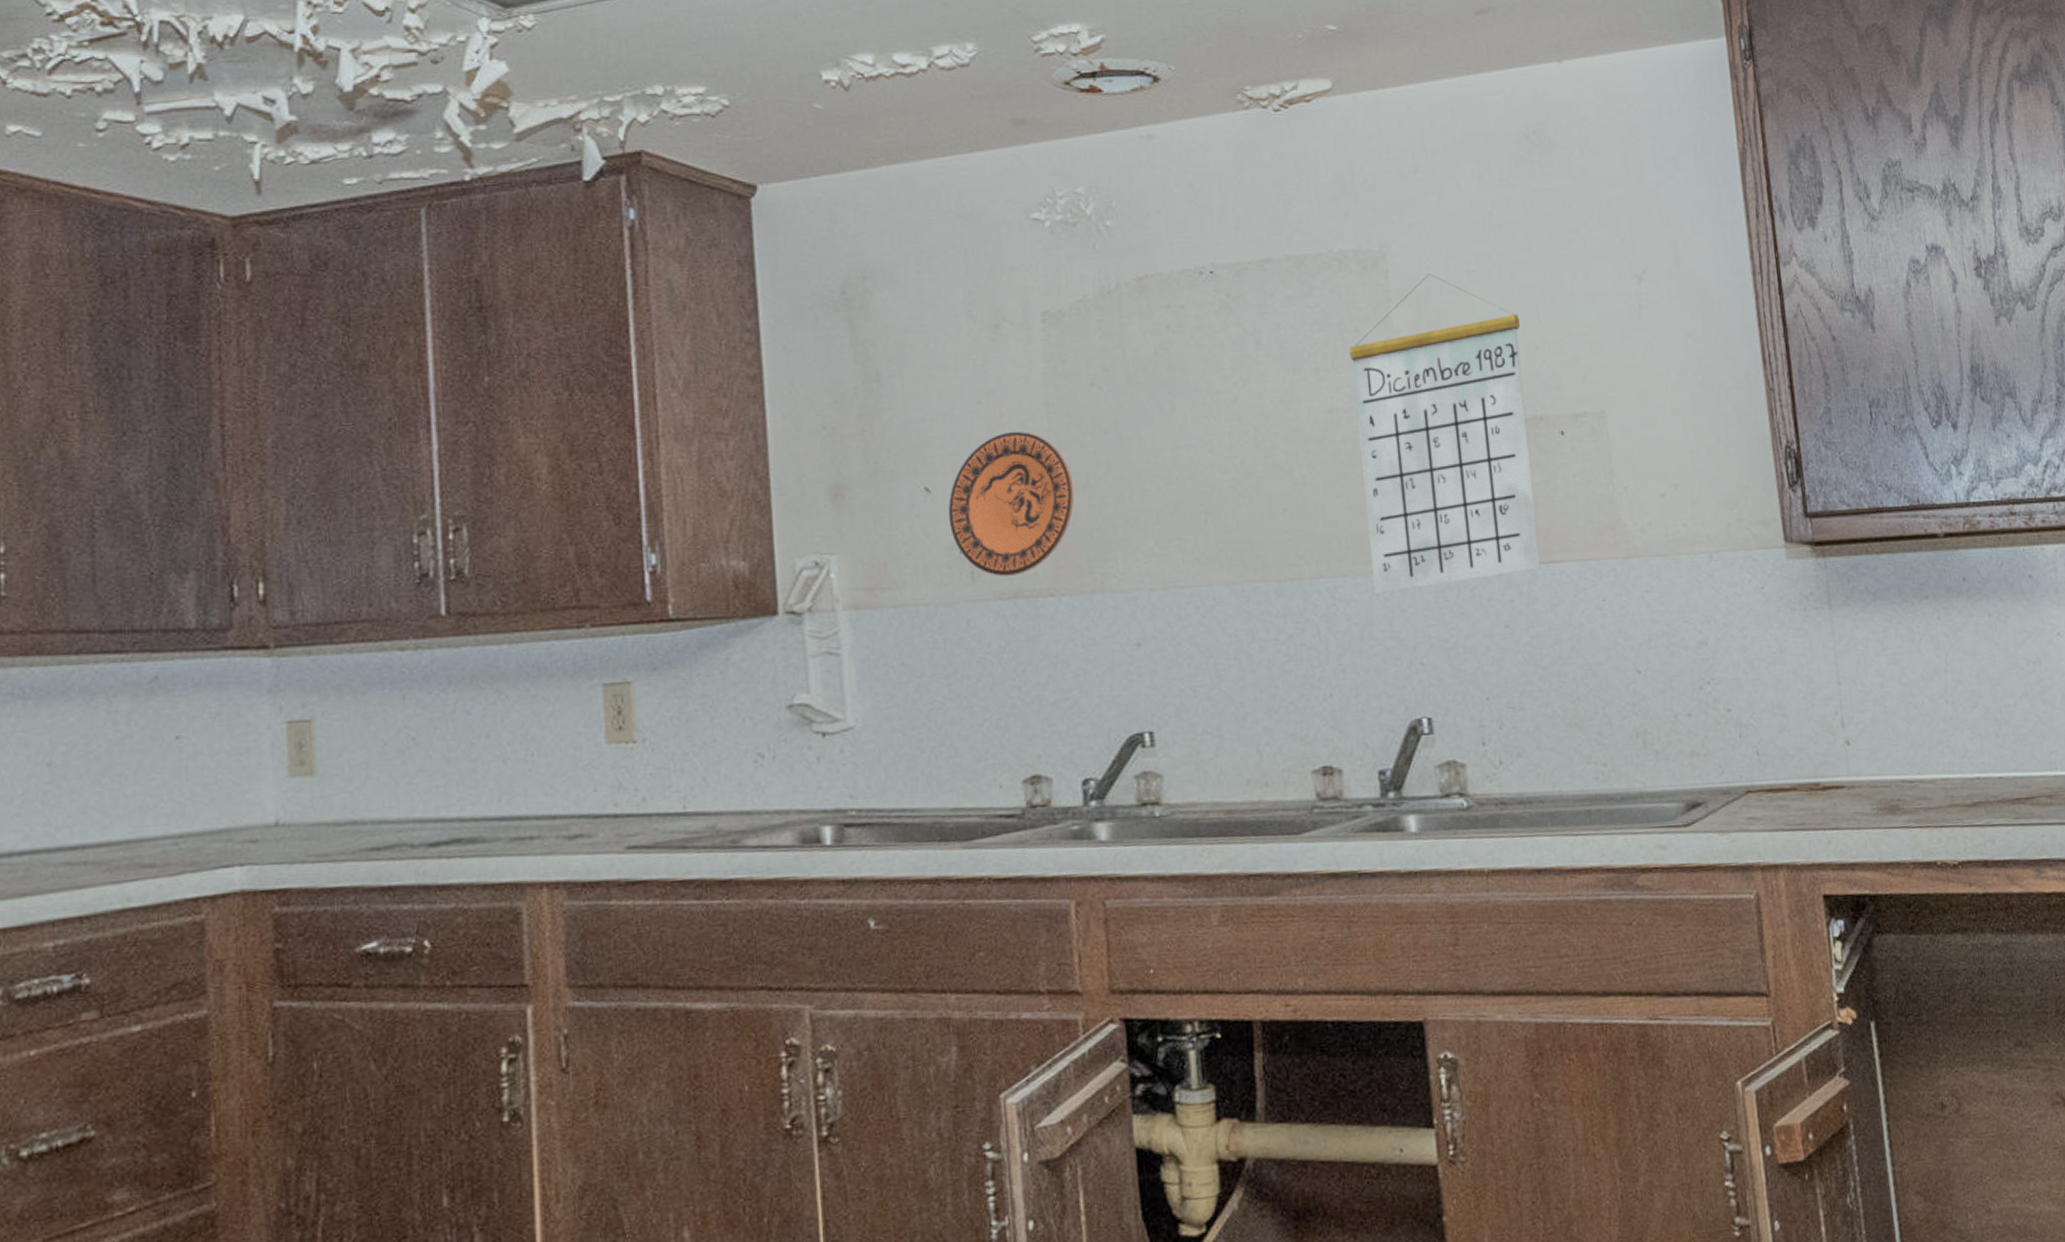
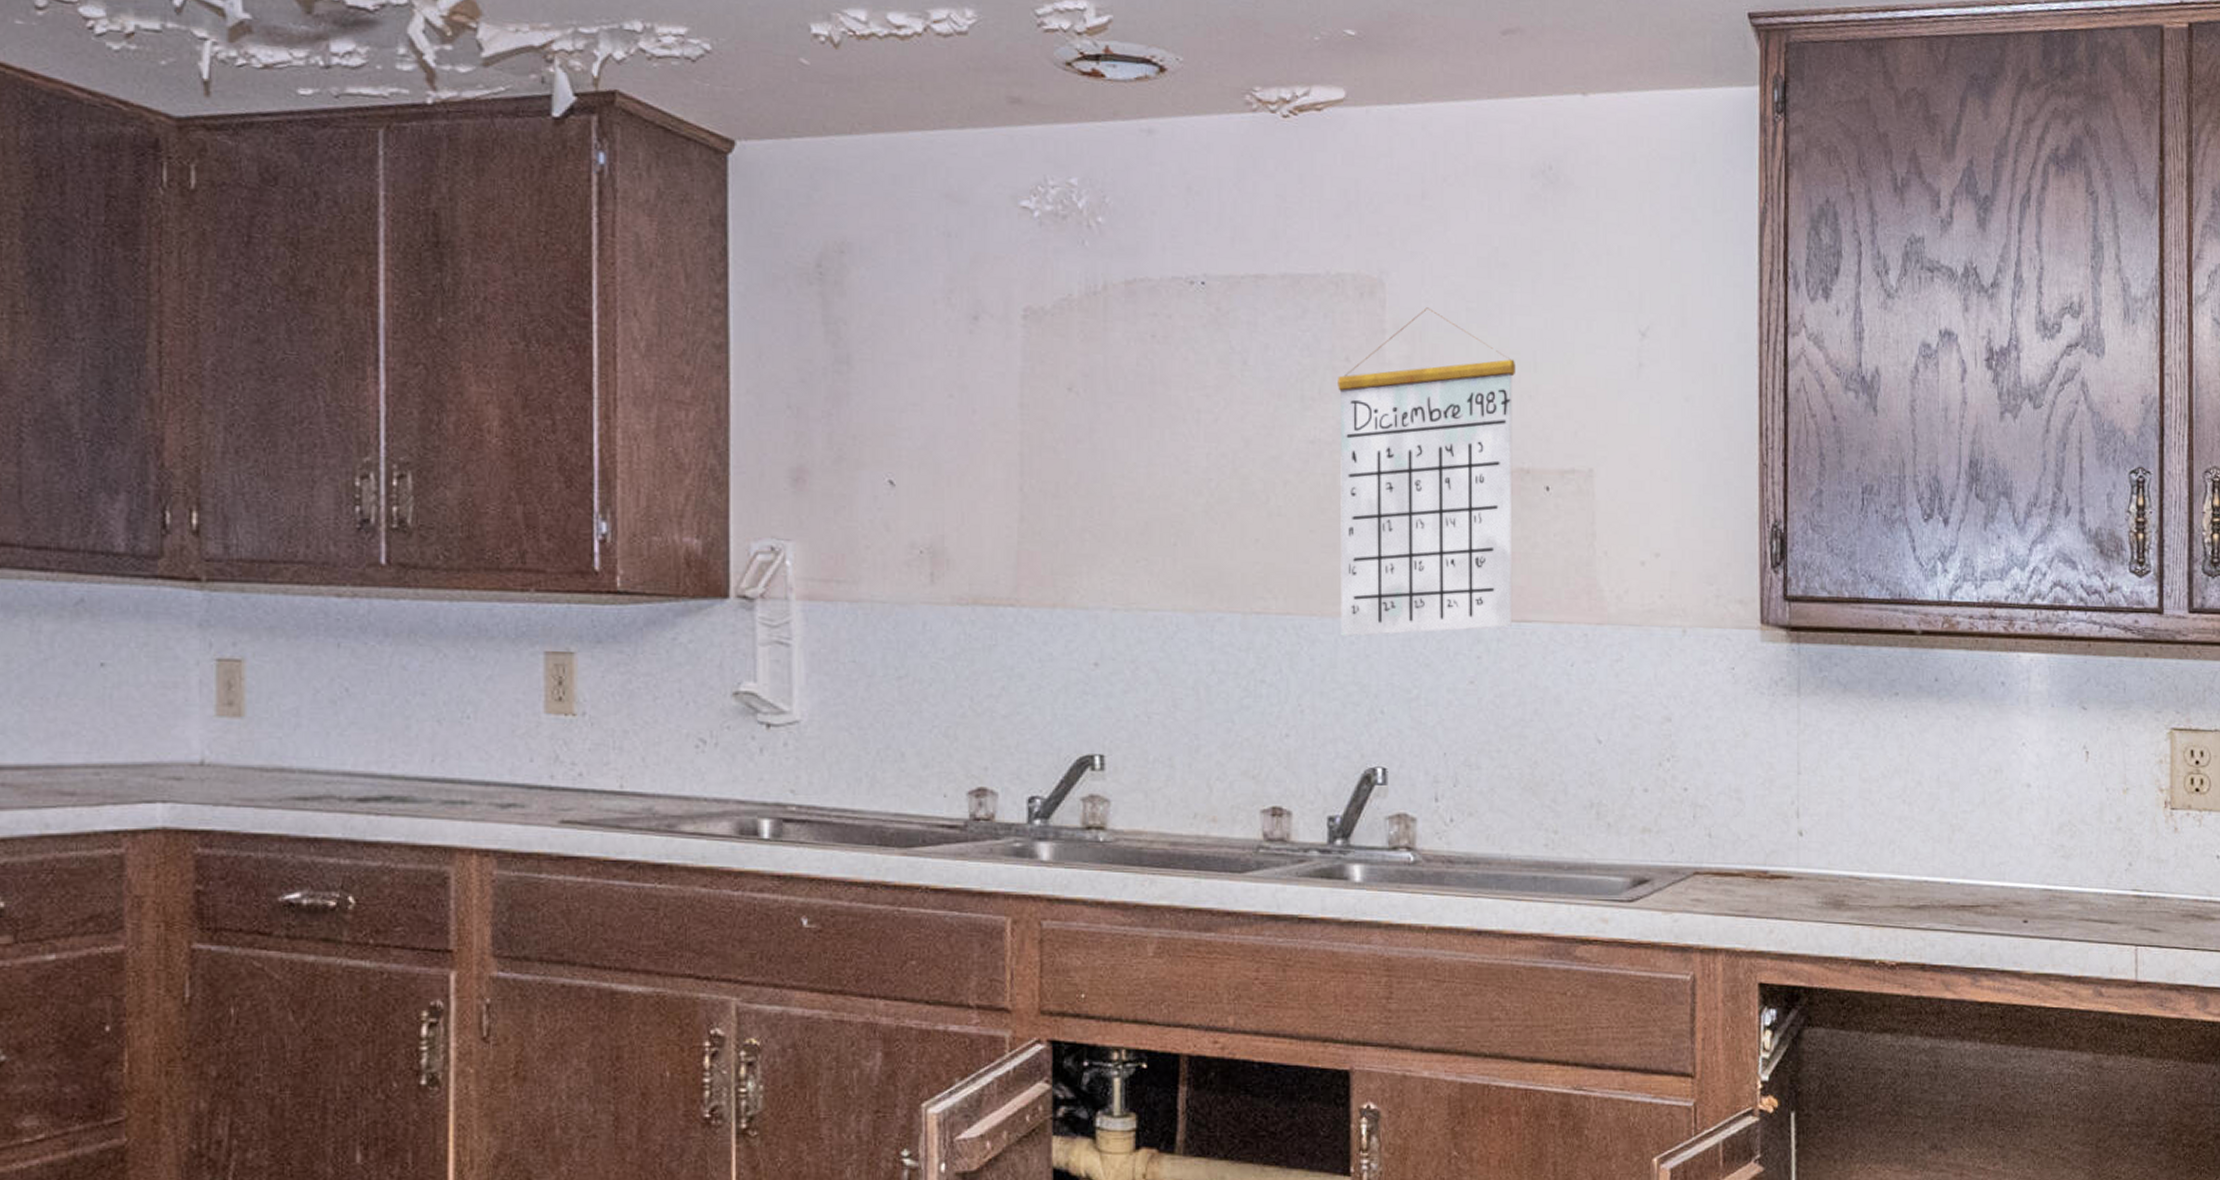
decorative plate: present [948,432,1074,576] -> none [912,431,1043,581]

